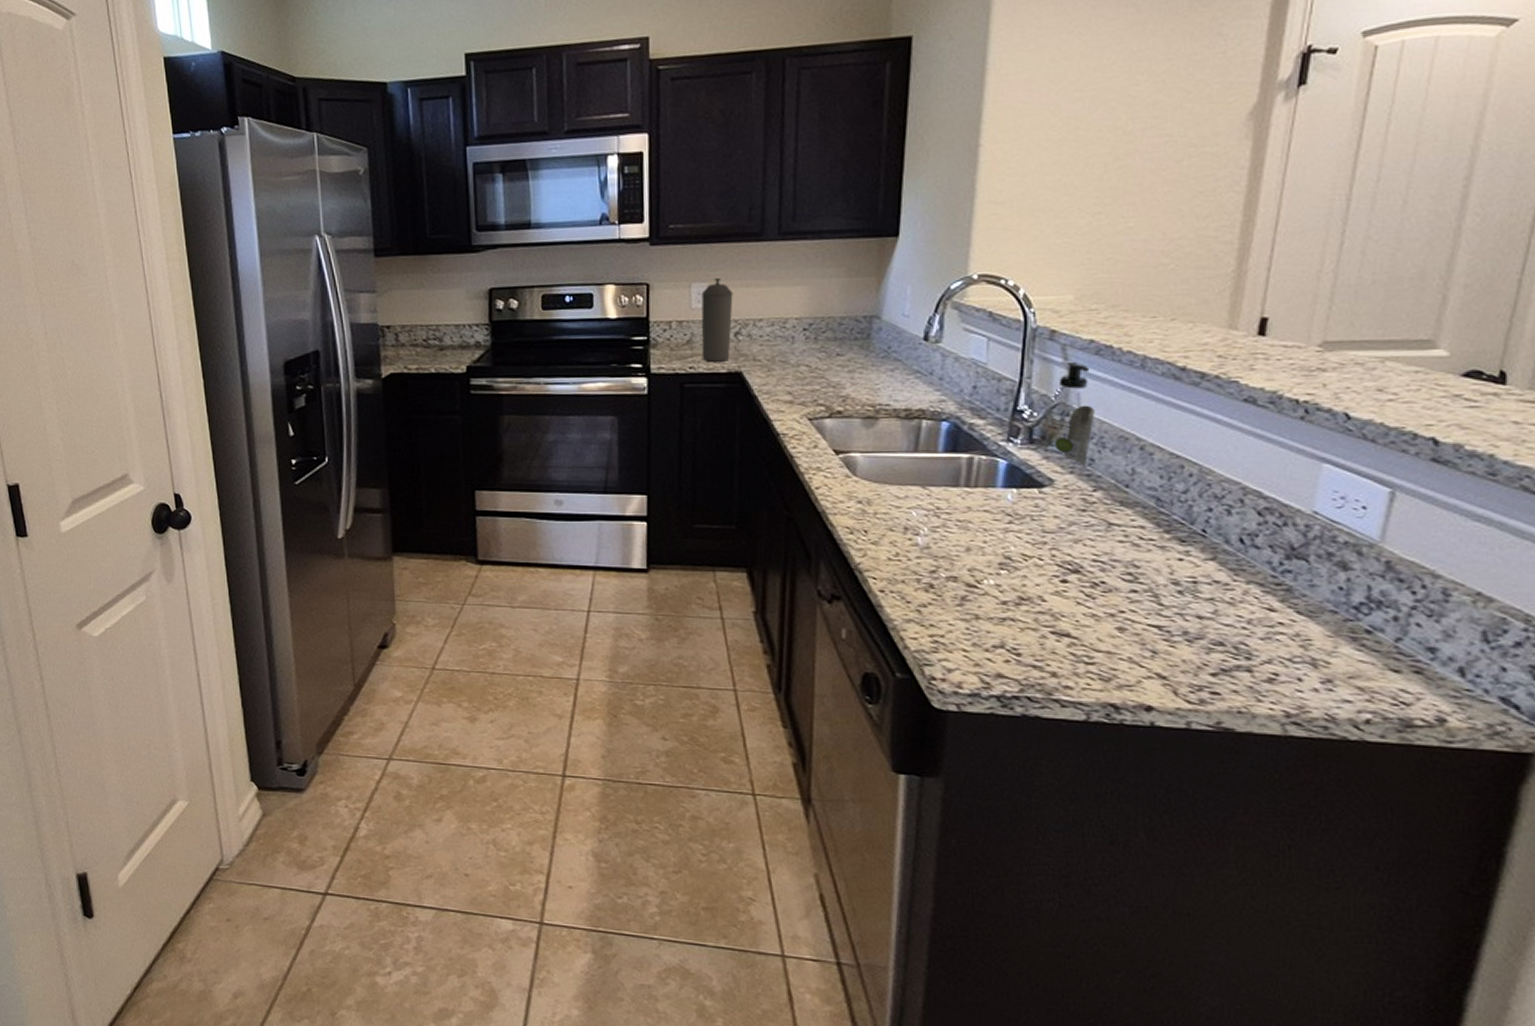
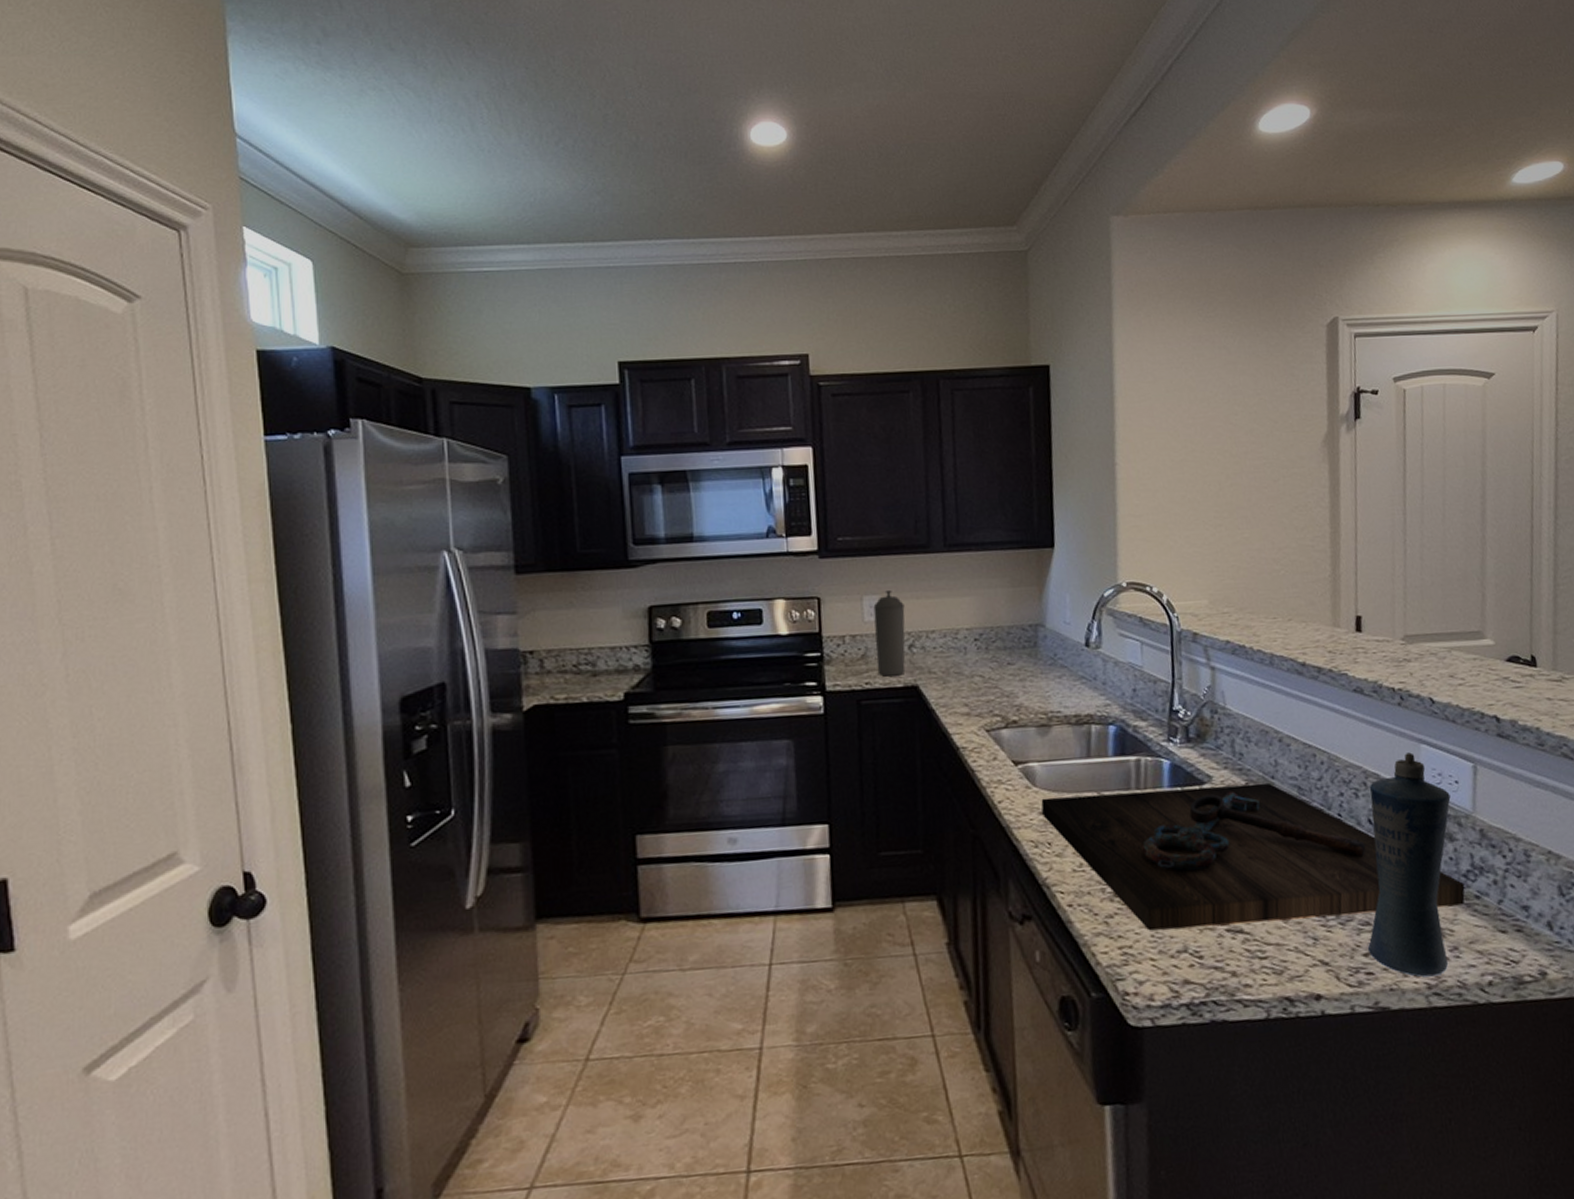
cutting board: none [860,487,1354,638] -> present [1041,782,1465,931]
soap dispenser: present [1043,361,1094,468] -> none [1197,661,1239,763]
squeeze bottle: none [1216,471,1353,706] -> present [1367,752,1451,977]

